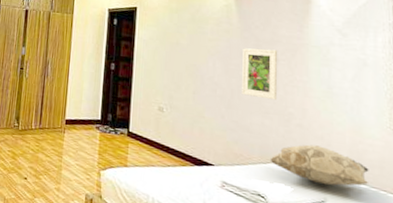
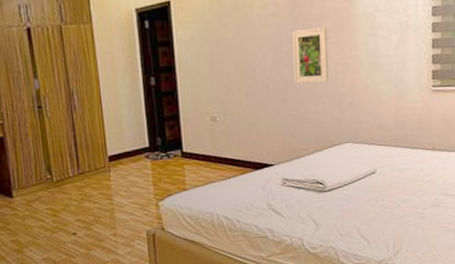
decorative pillow: present [270,144,369,186] -> none [325,120,411,158]

